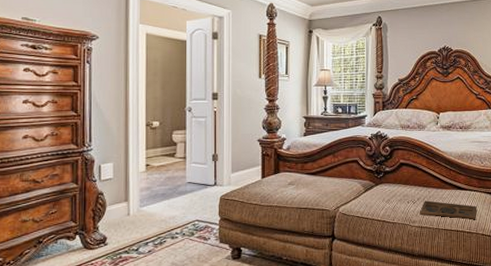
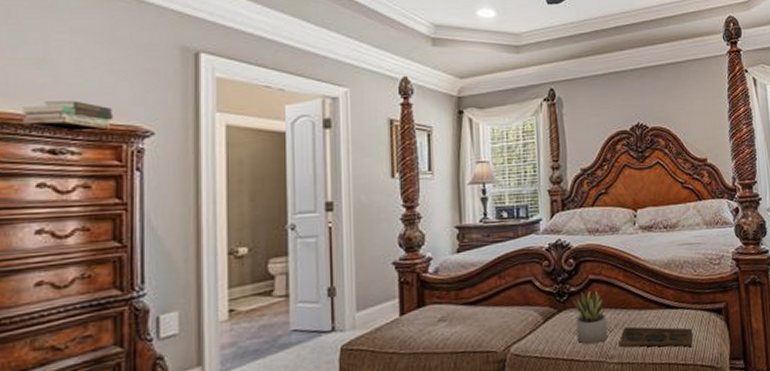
books: none [14,11,72,33] -> present [22,100,114,131]
succulent plant: none [387,171,412,211] -> present [573,290,608,345]

